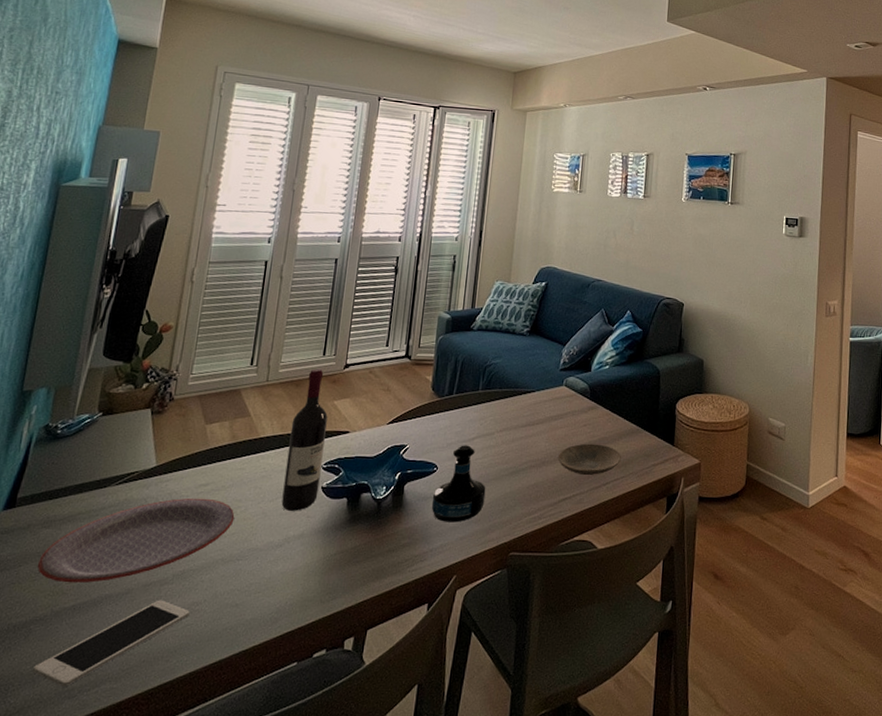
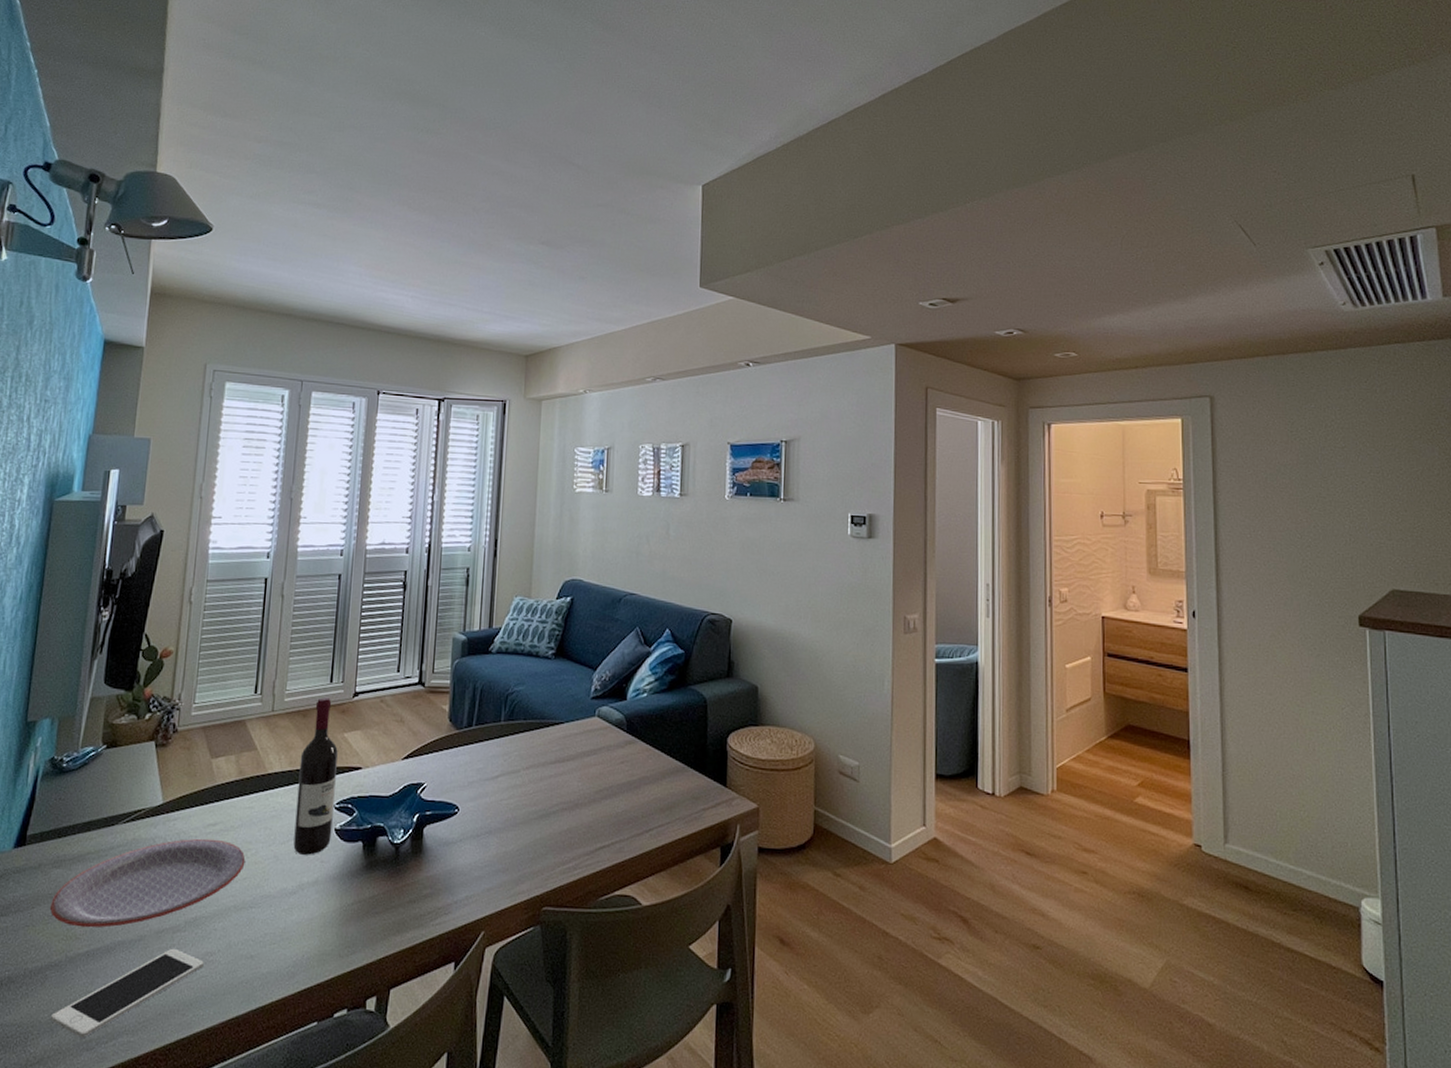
tequila bottle: present [431,445,486,523] -> none [454,784,514,872]
plate: present [557,443,622,475] -> none [592,783,666,820]

